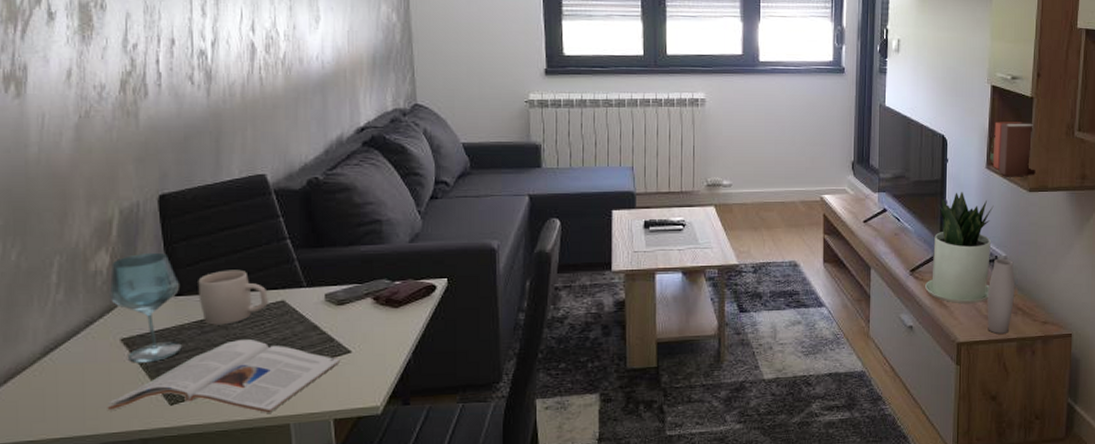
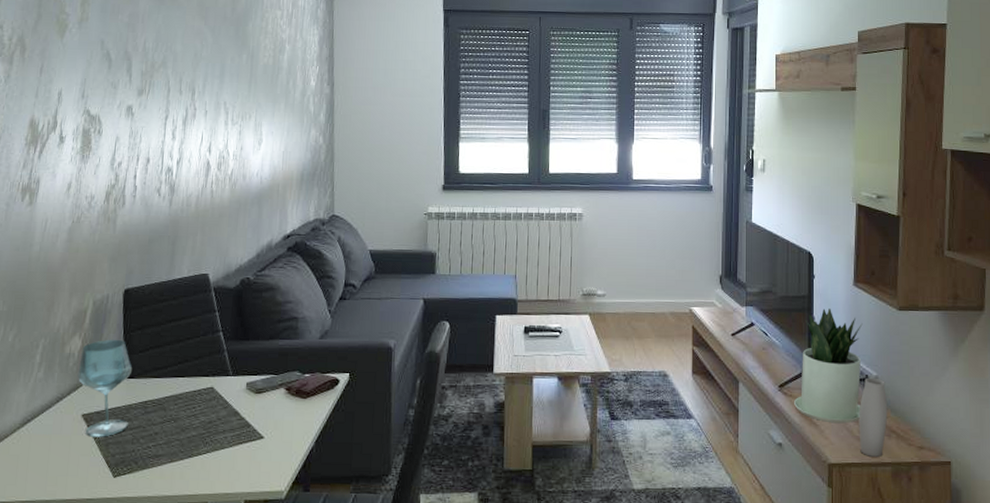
magazine: present [107,340,341,413] -> none [64,421,255,491]
mug: present [198,269,268,325] -> none [145,357,201,407]
books: present [990,121,1036,176] -> none [857,239,905,295]

